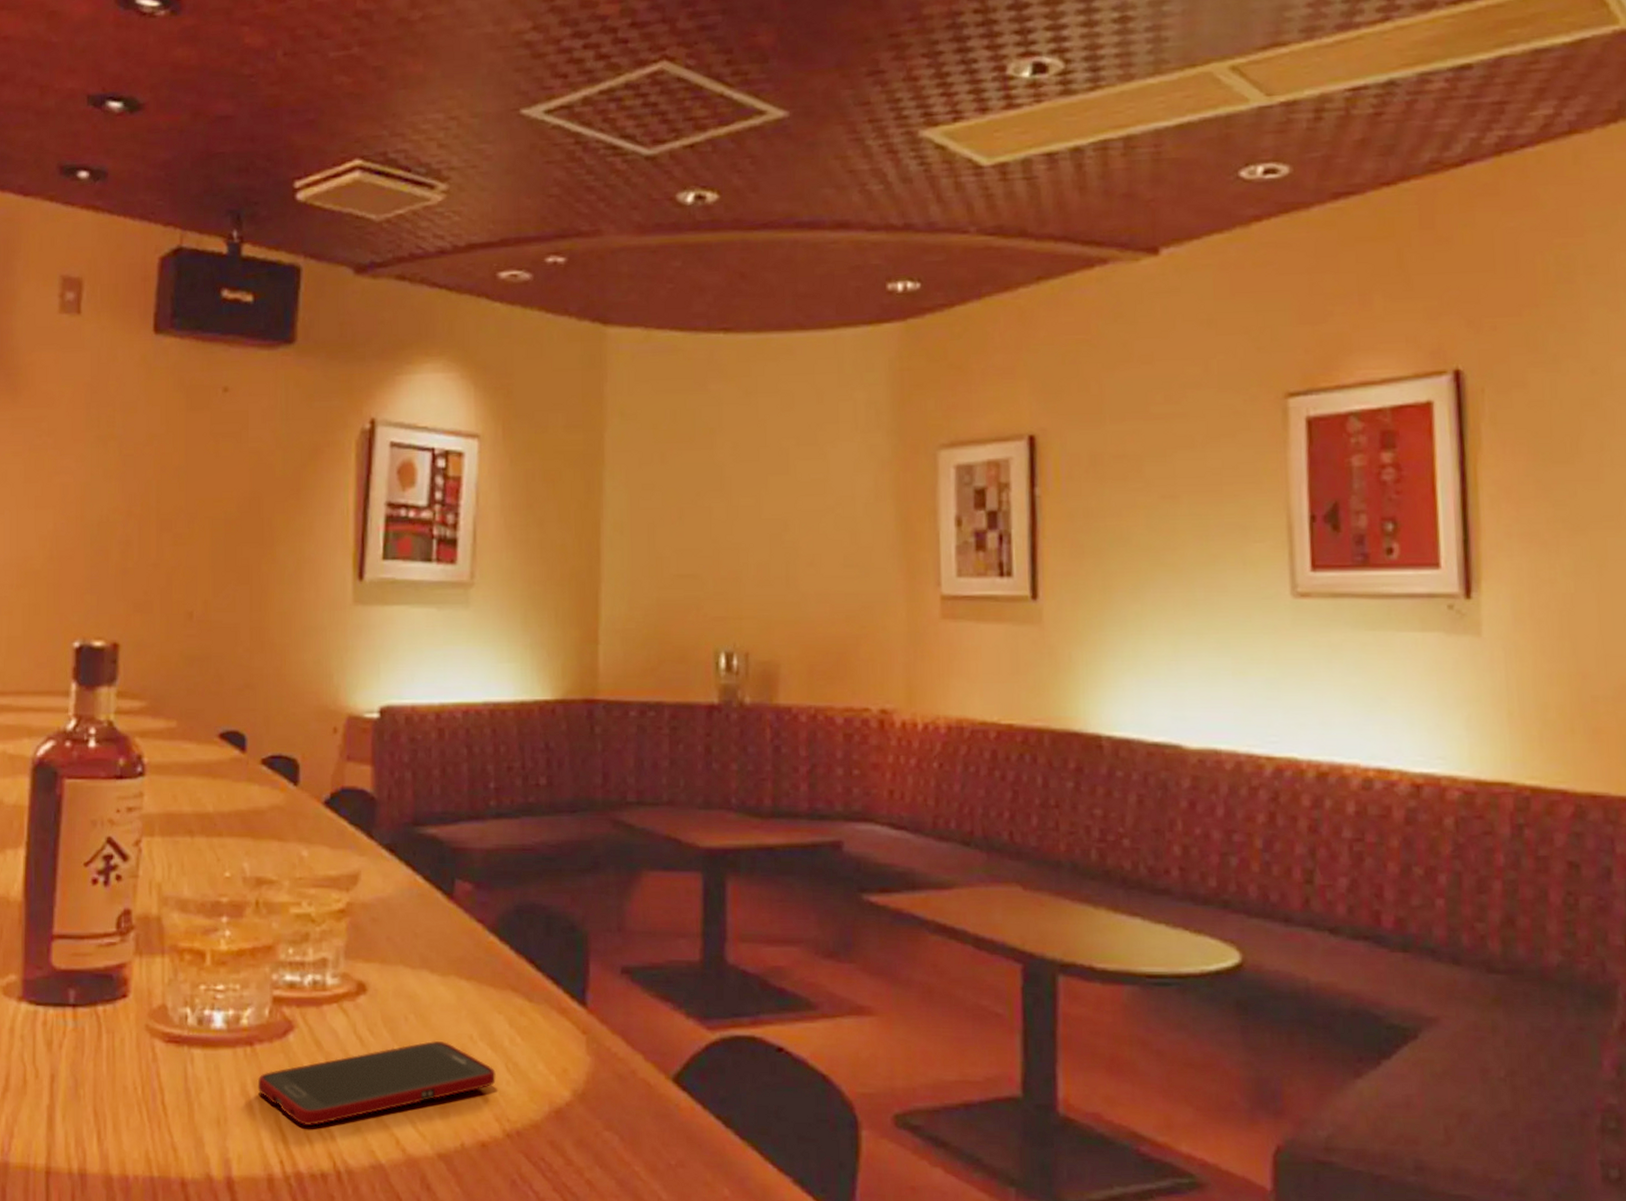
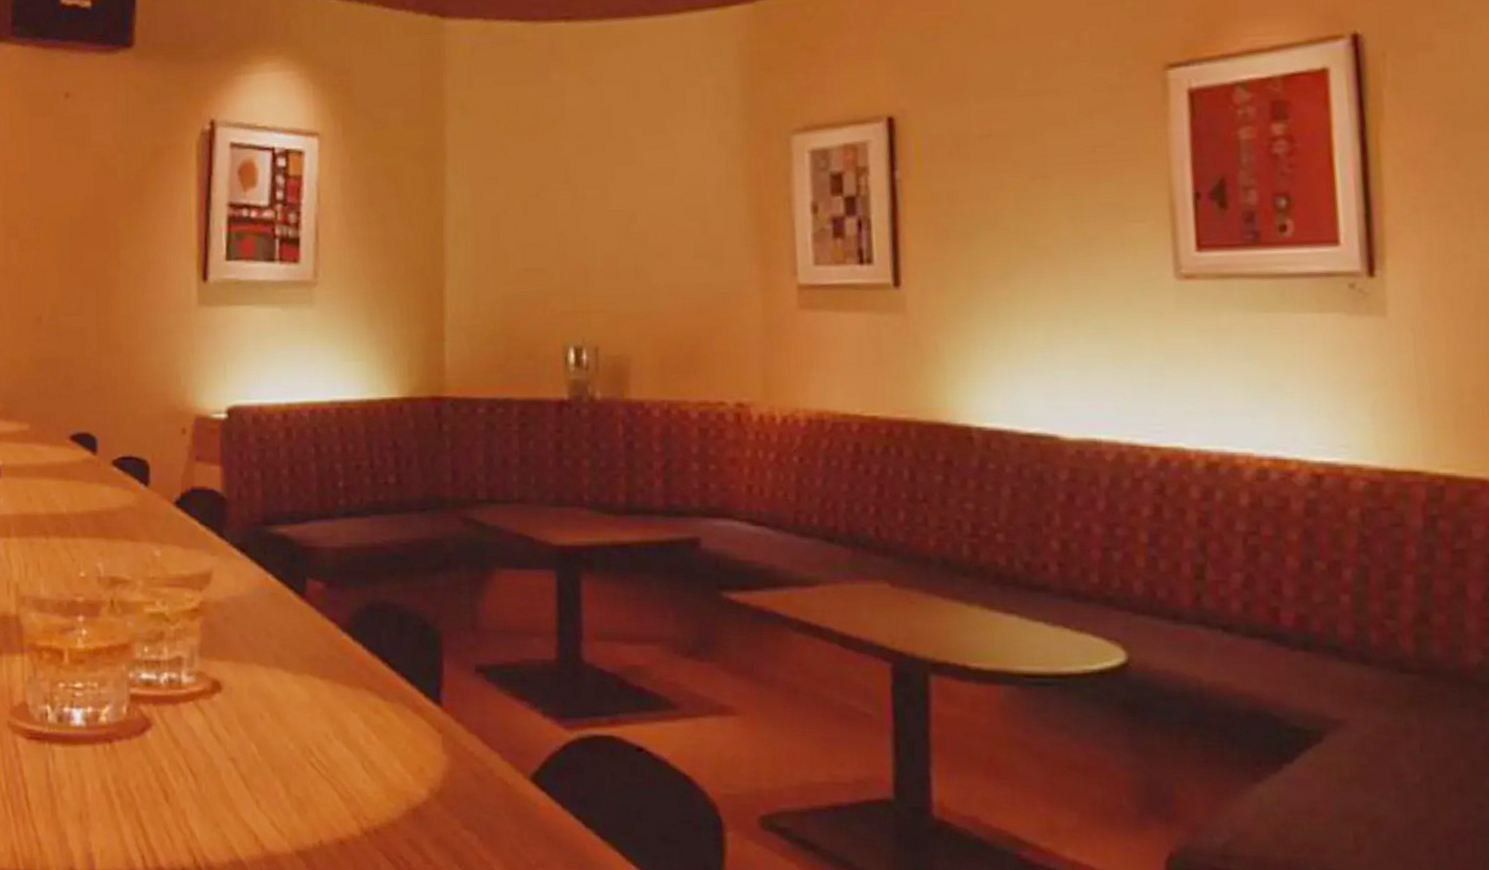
cell phone: present [257,1040,496,1126] -> none [117,738,352,822]

